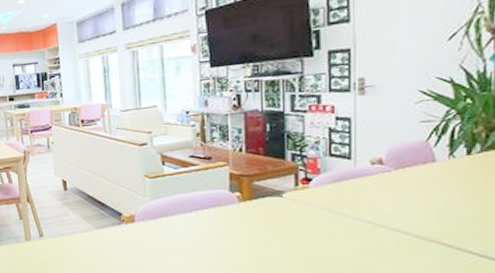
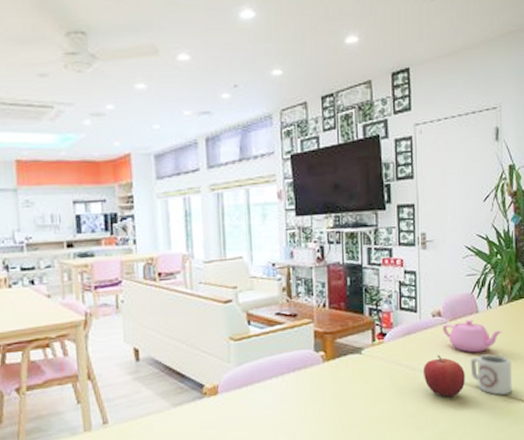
fruit: none [357,204,414,248] -> present [422,355,465,398]
teapot: none [384,168,471,204] -> present [442,319,502,353]
cup: none [421,207,484,252] -> present [470,354,512,395]

